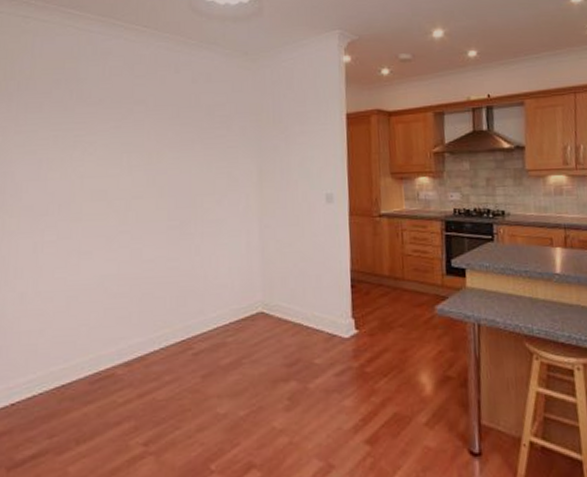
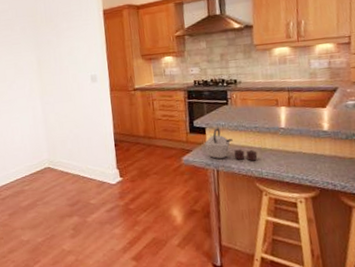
kettle: none [464,269,528,315] -> present [205,127,258,161]

